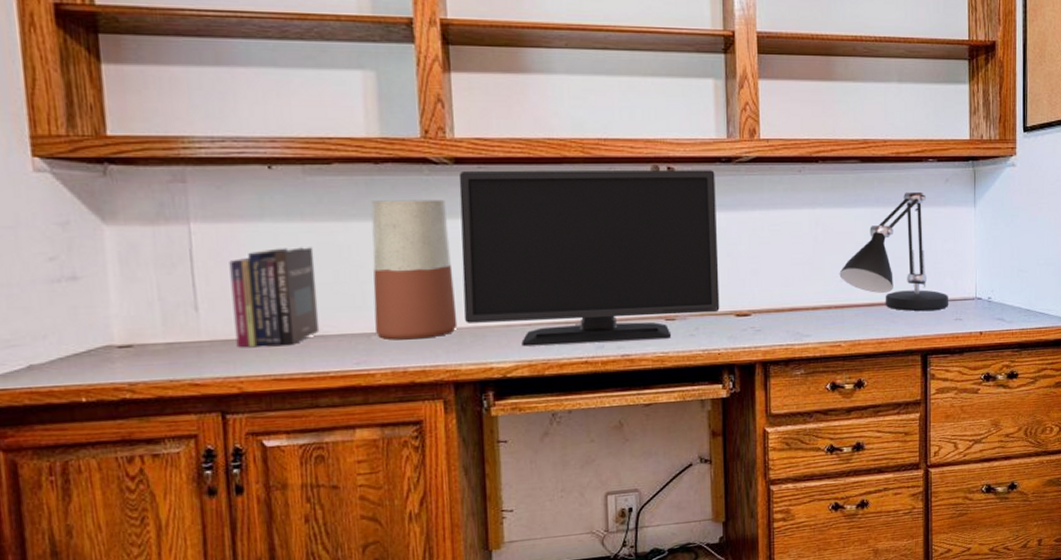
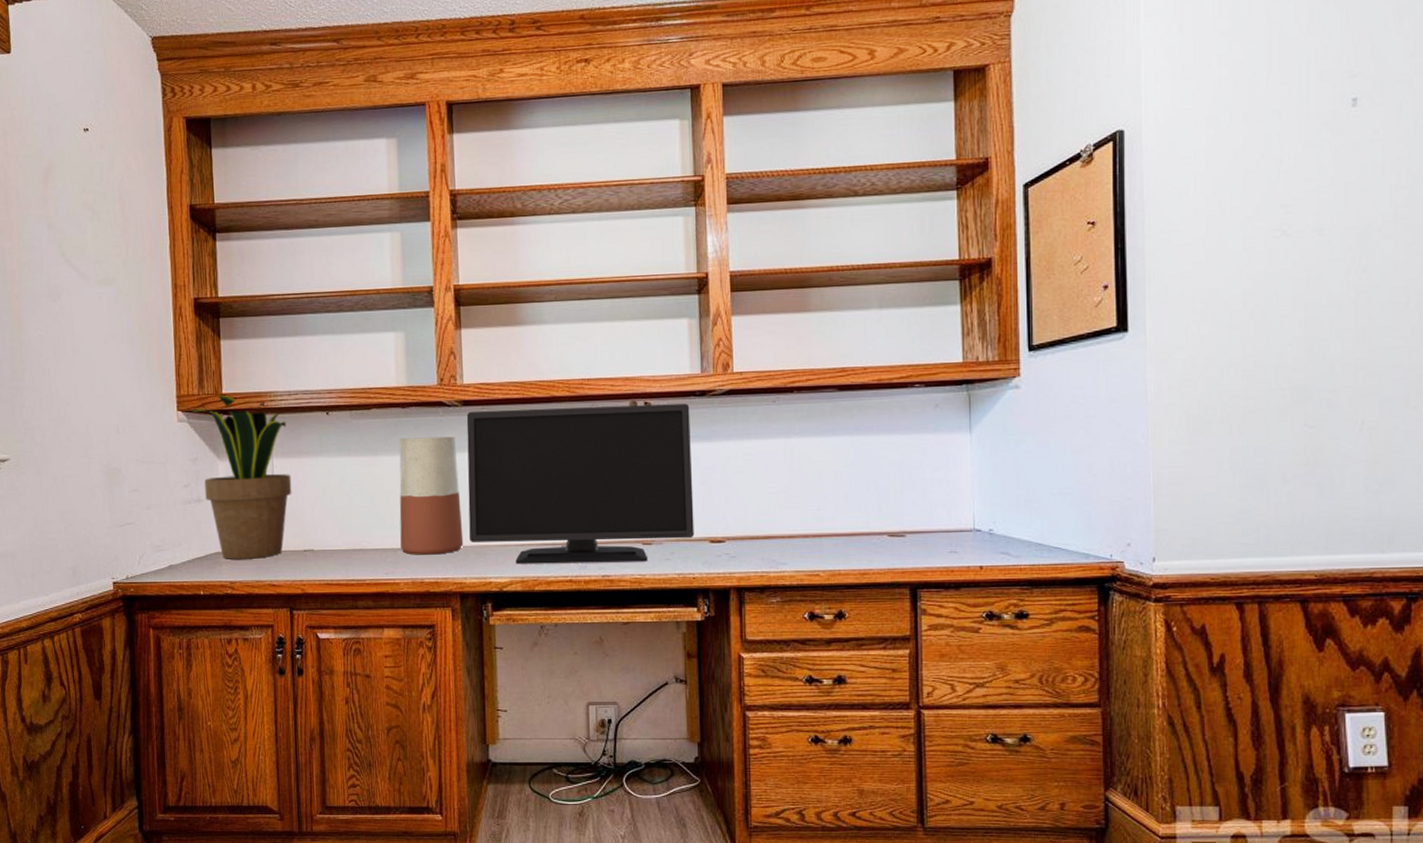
potted plant: none [55,137,220,355] -> present [191,394,292,559]
books: present [229,247,320,348] -> none [298,477,360,558]
desk lamp: present [839,191,949,311] -> none [816,418,942,542]

